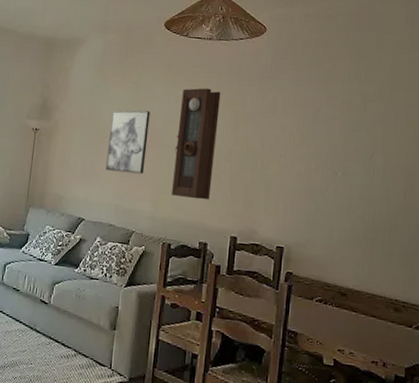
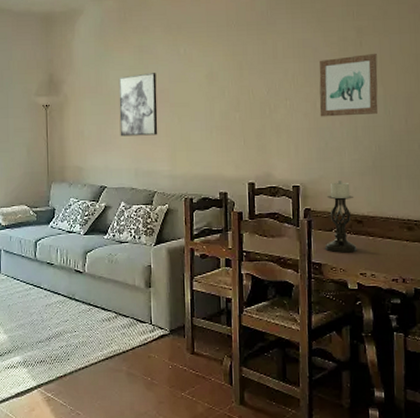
pendulum clock: present [172,88,221,201] -> none [184,42,225,152]
candle holder: none [303,248,339,326] -> present [325,181,357,253]
wall art: none [314,121,381,184] -> present [319,53,378,117]

